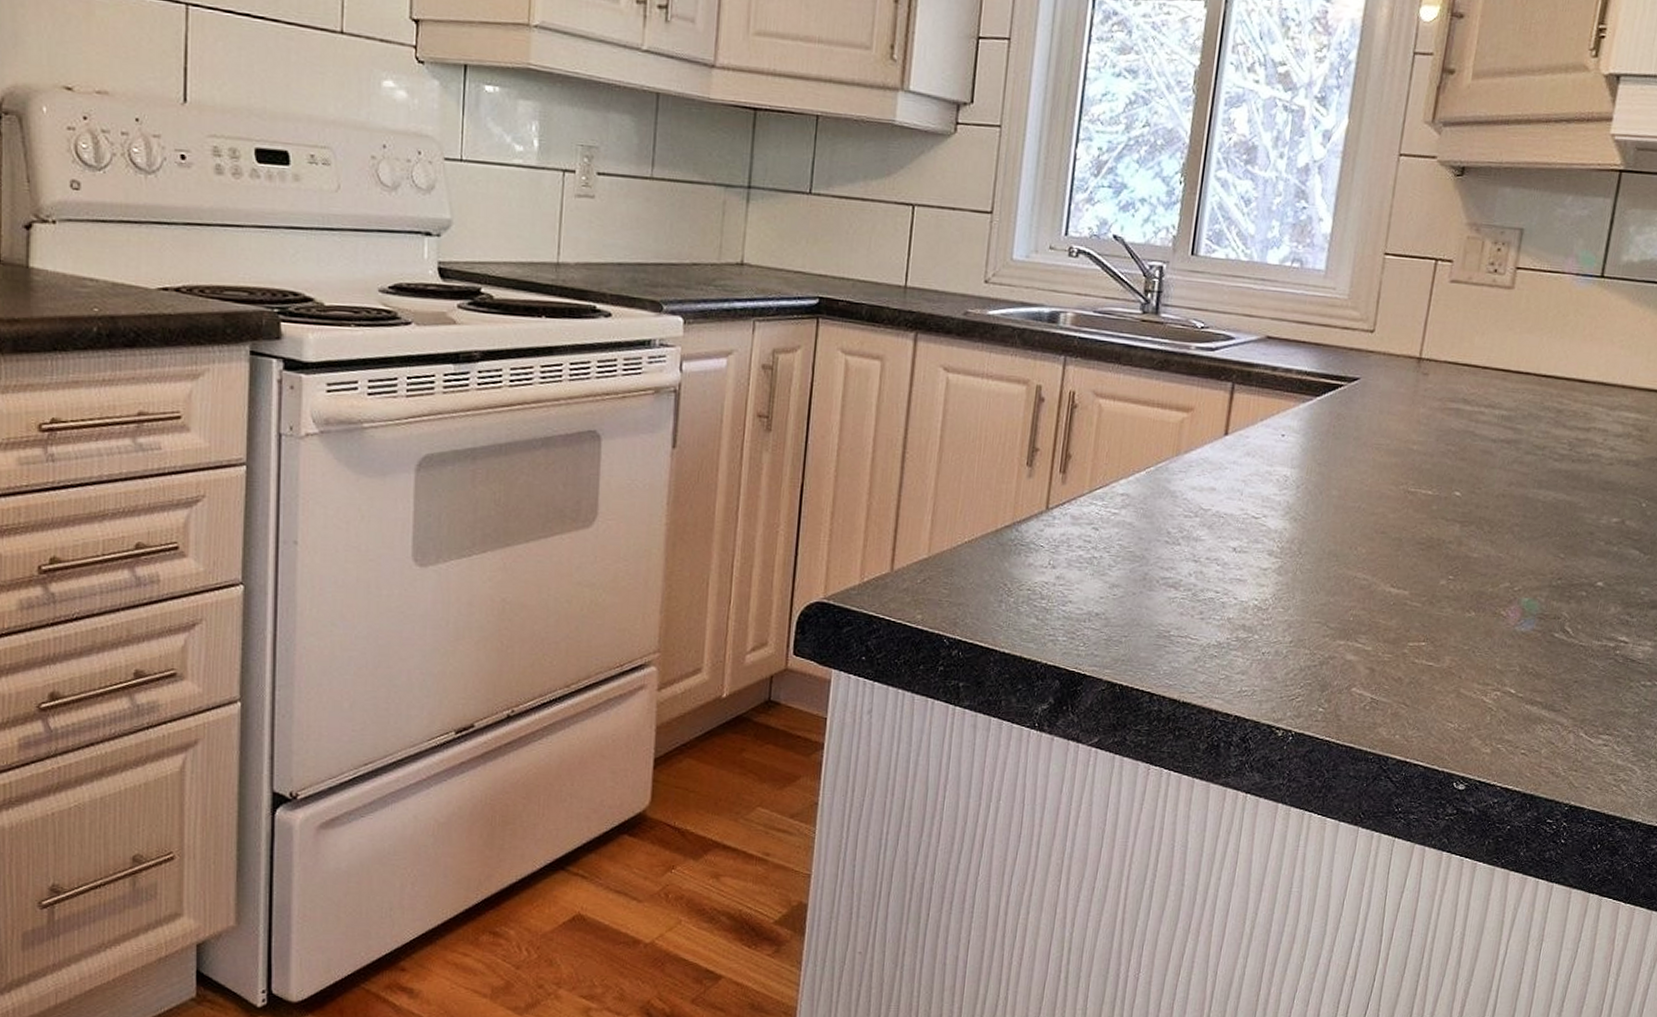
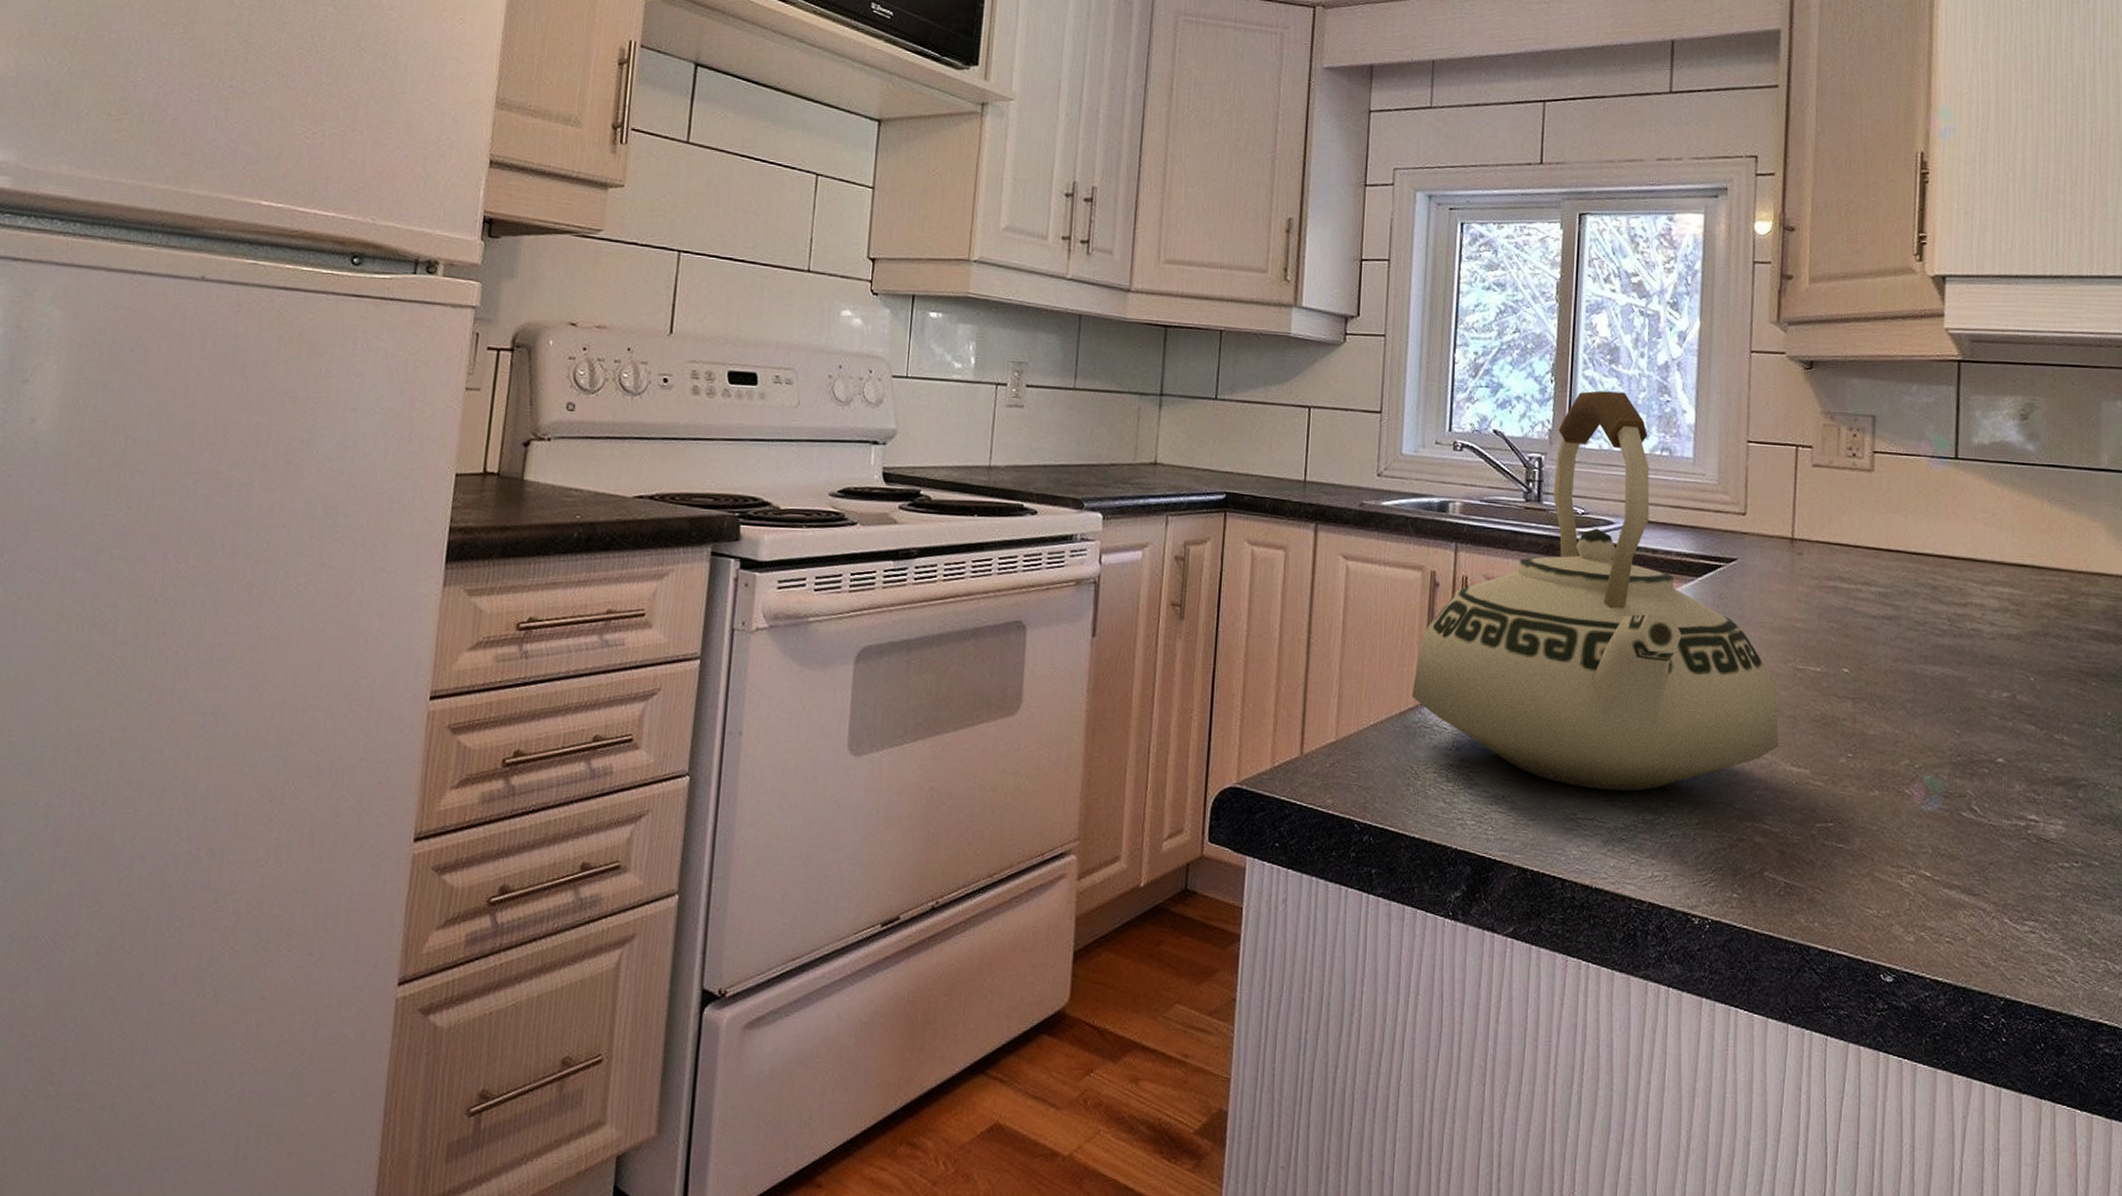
teakettle: none [1009,194,1385,610] -> present [1411,390,1779,792]

